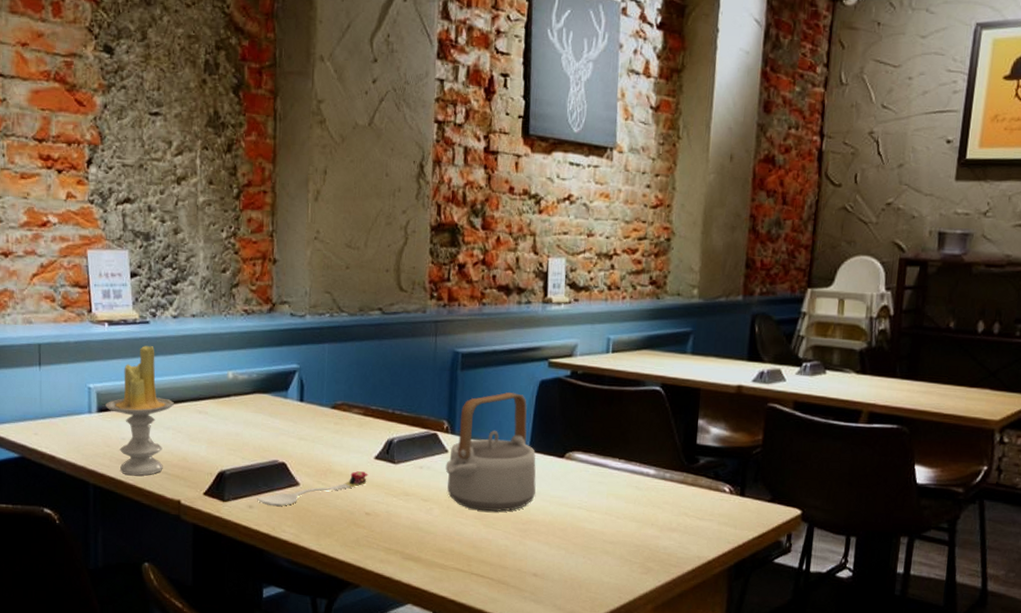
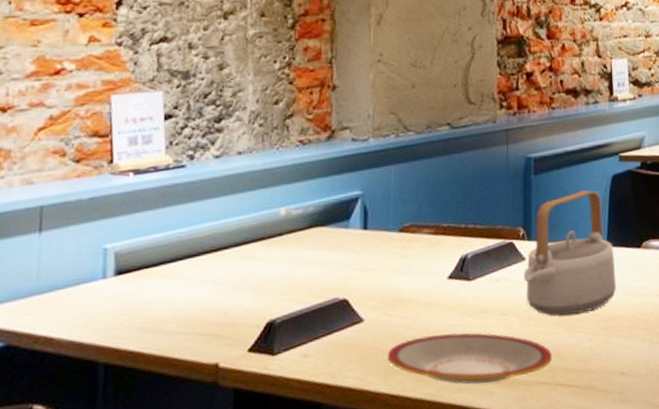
candle: present [105,346,174,476] -> none [125,192,213,345]
spoon: present [256,471,368,507] -> none [312,295,441,351]
plate: none [320,507,469,560] -> present [388,332,553,385]

